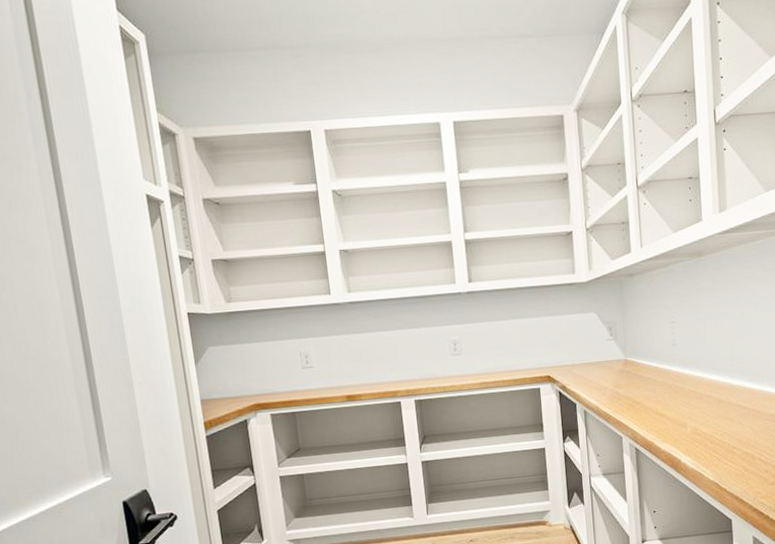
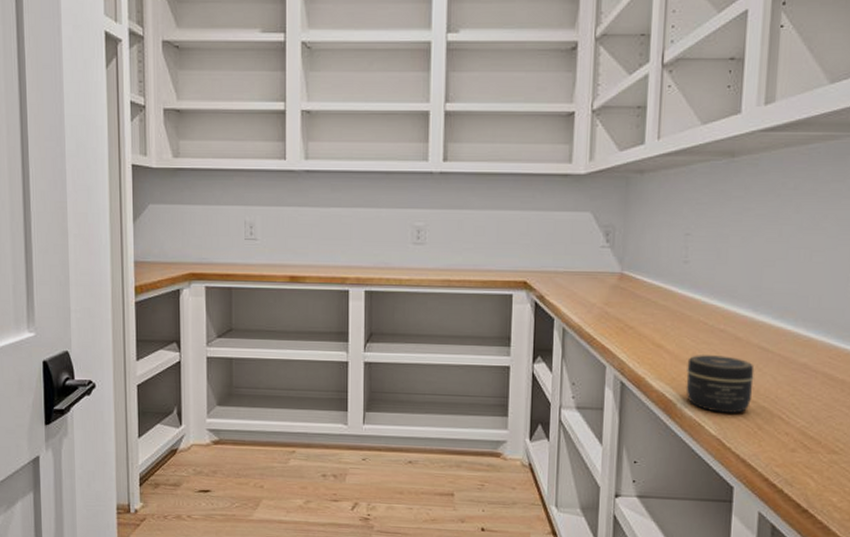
jar: none [685,416,737,462] -> present [686,355,755,413]

